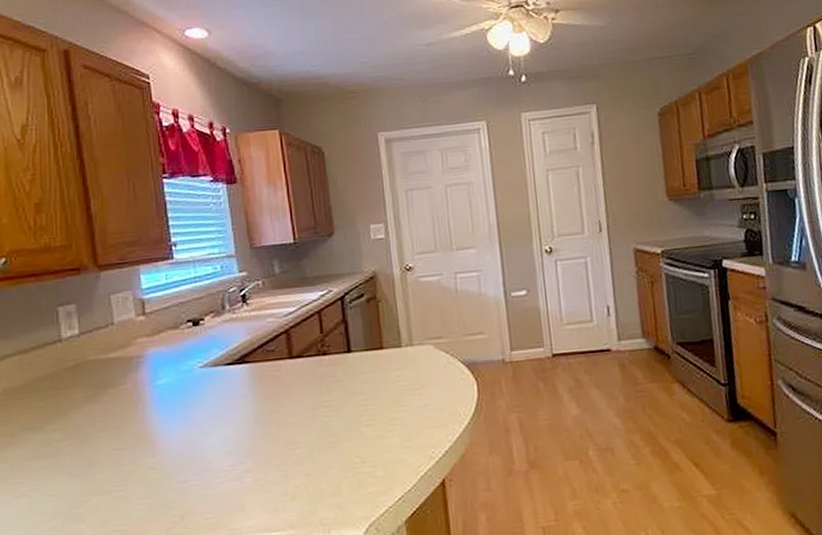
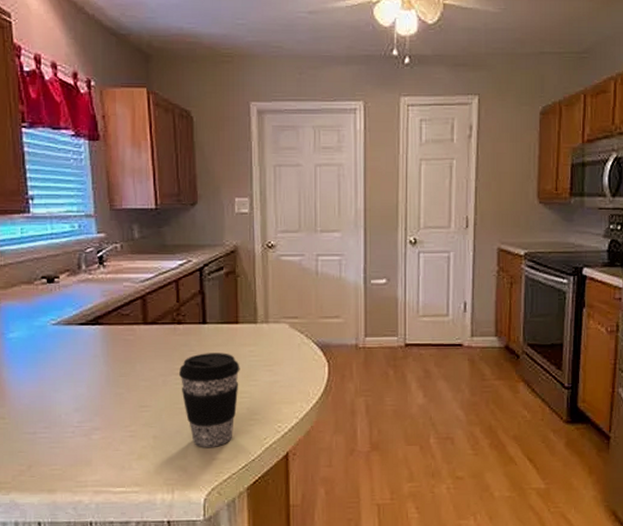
coffee cup: none [327,380,389,481] -> present [179,353,240,447]

